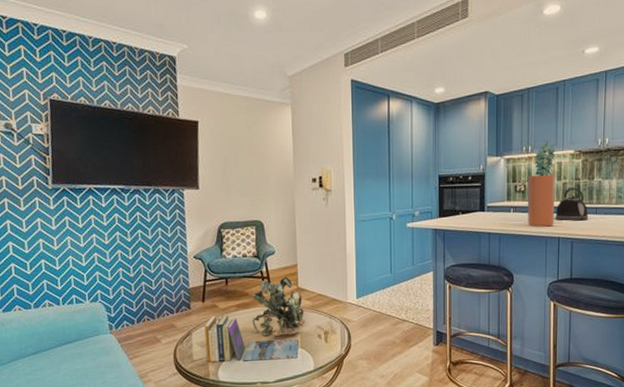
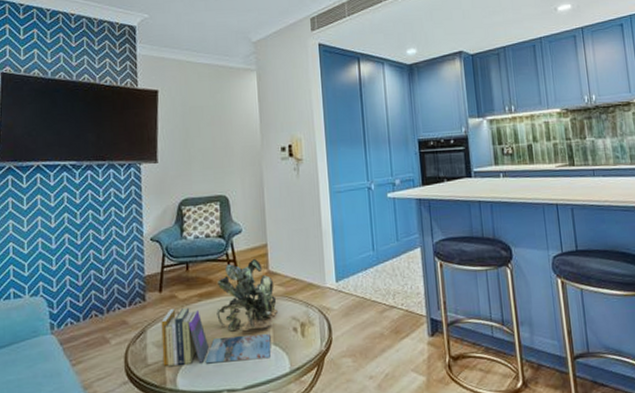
vase: present [527,139,555,227] -> none [514,98,550,193]
kettle: present [555,187,589,221] -> none [549,147,587,185]

